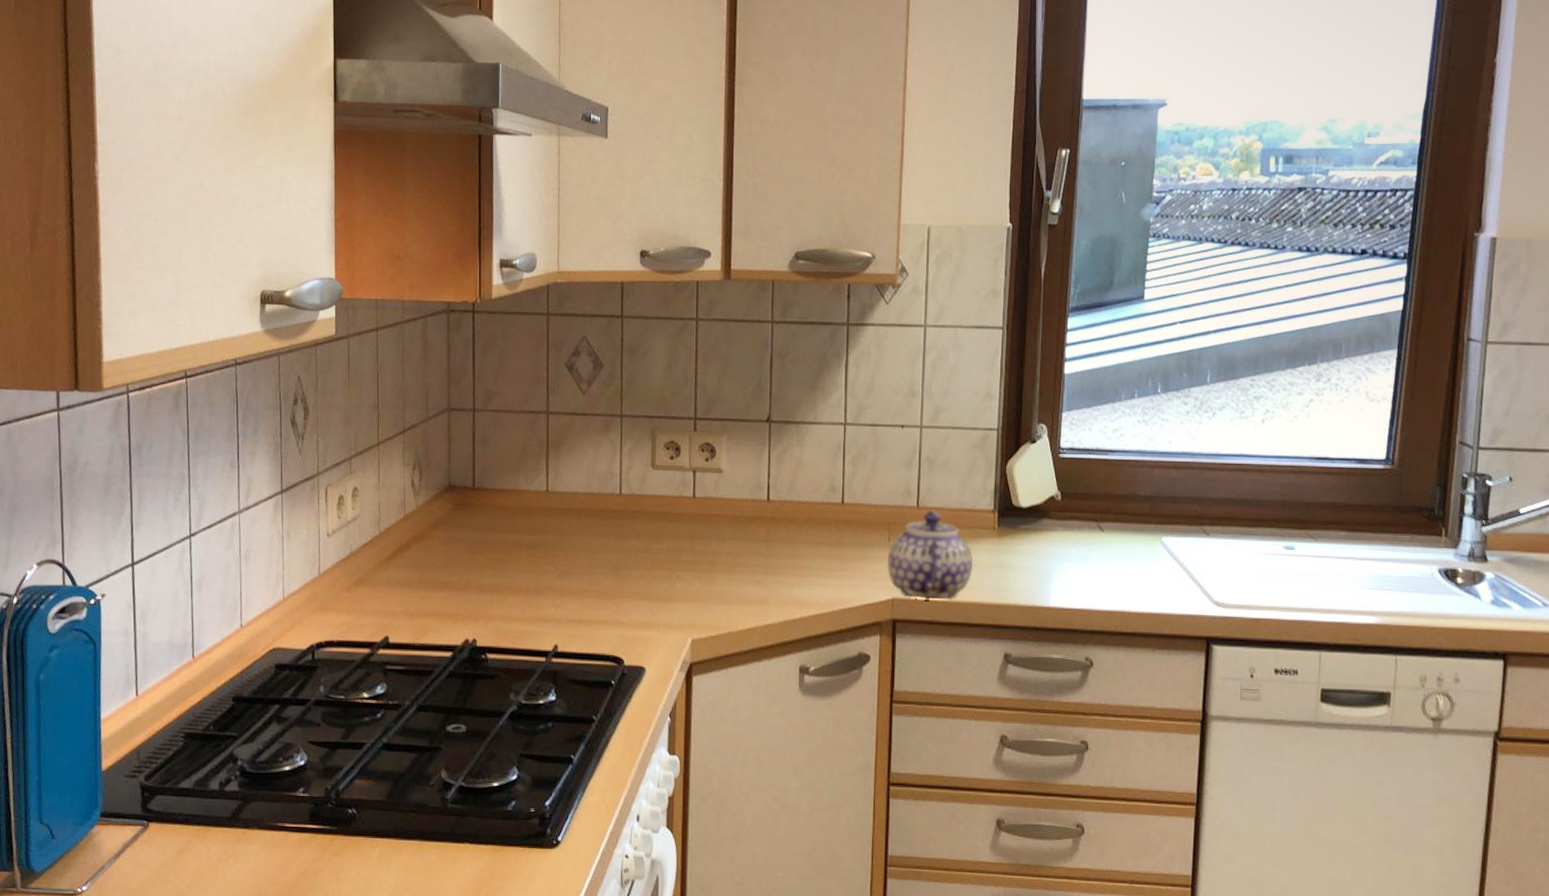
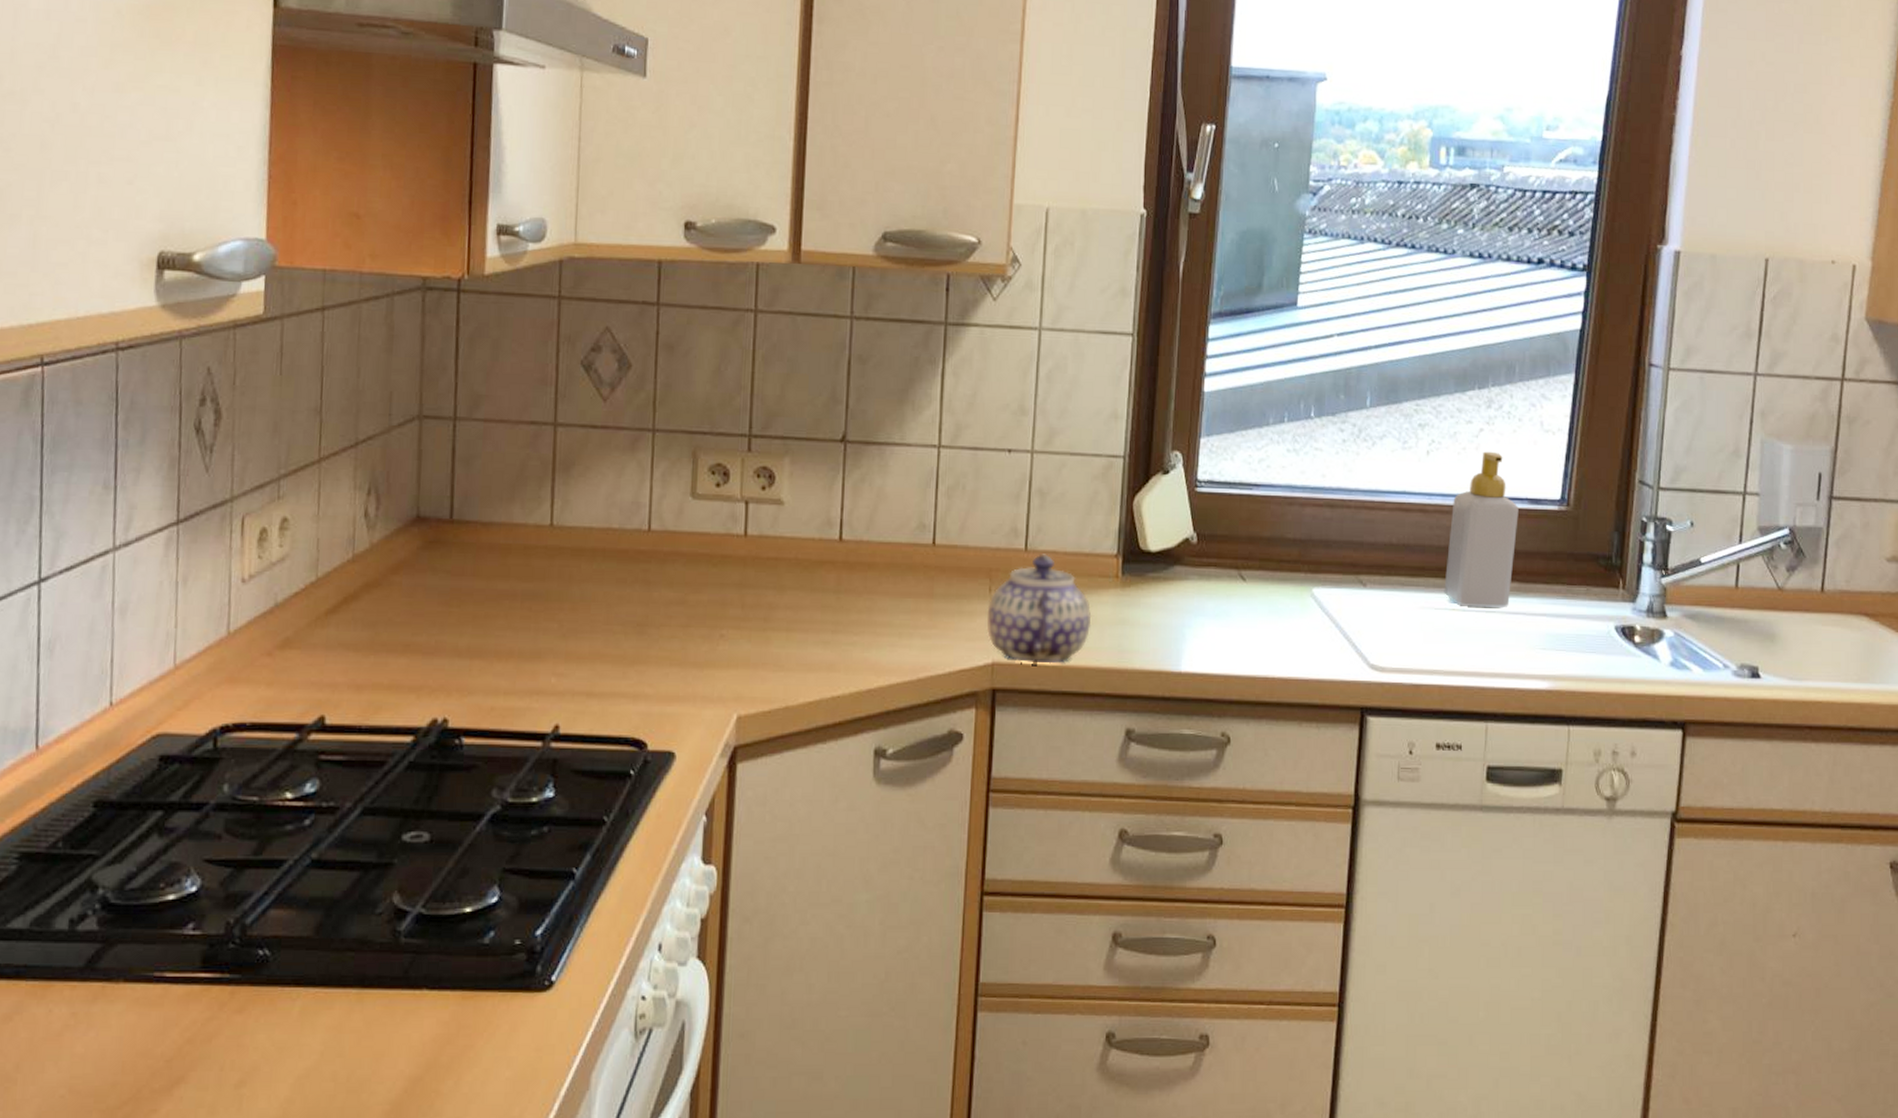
soap bottle: none [1279,419,1347,554] -> present [1444,451,1519,609]

